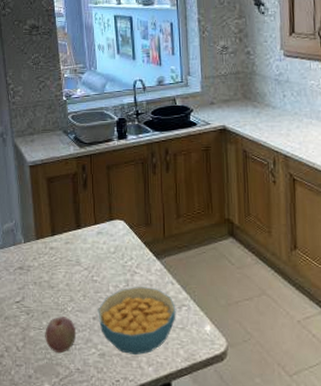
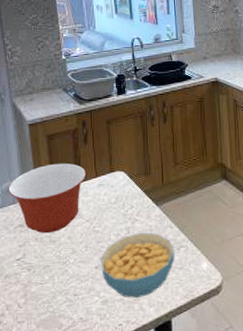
mixing bowl: none [9,207,86,279] -> present [8,163,87,234]
fruit: present [45,317,77,354] -> none [47,269,79,306]

